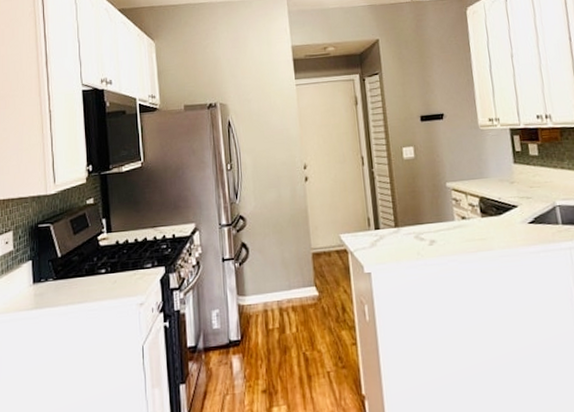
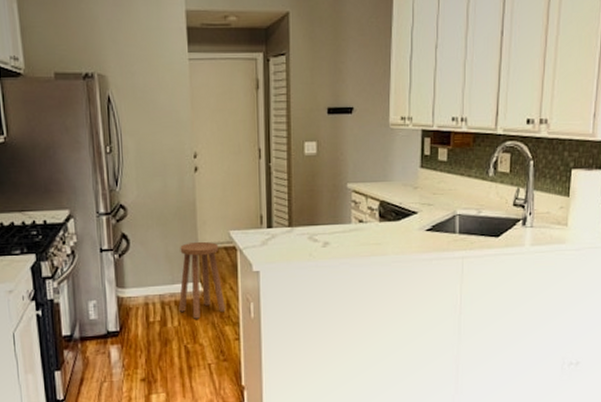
stool: none [295,246,341,325] -> present [178,242,226,319]

